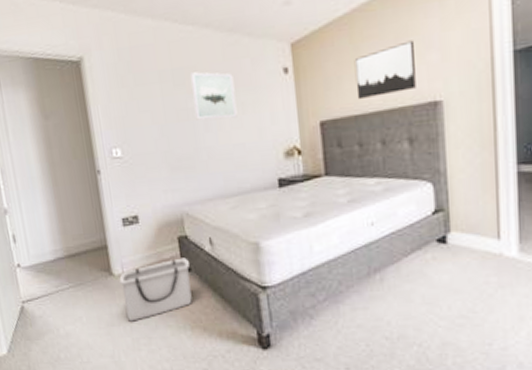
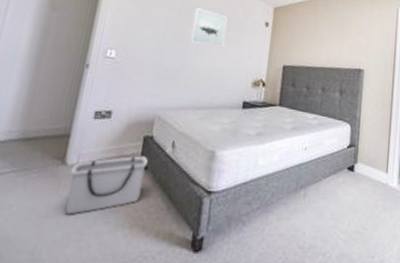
wall art: present [354,40,416,100] -> none [311,26,352,58]

